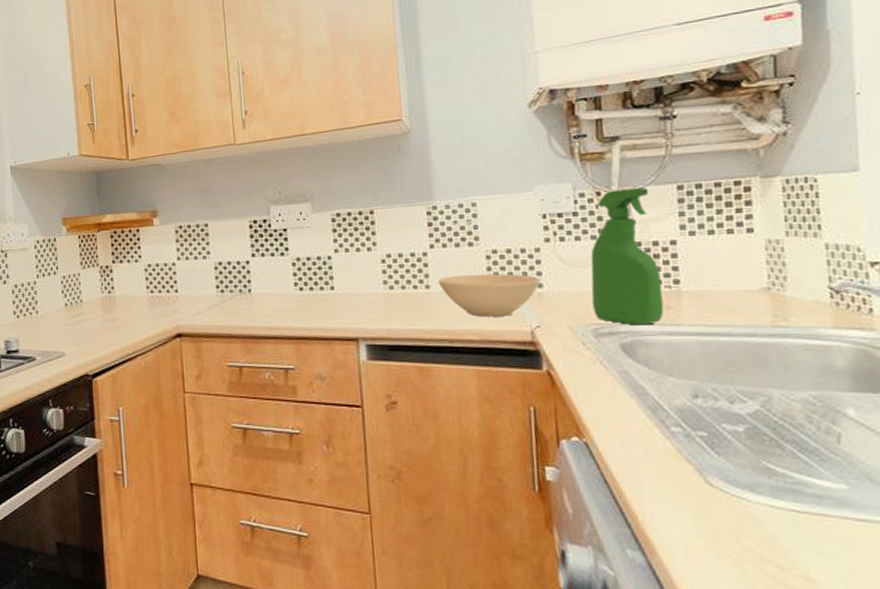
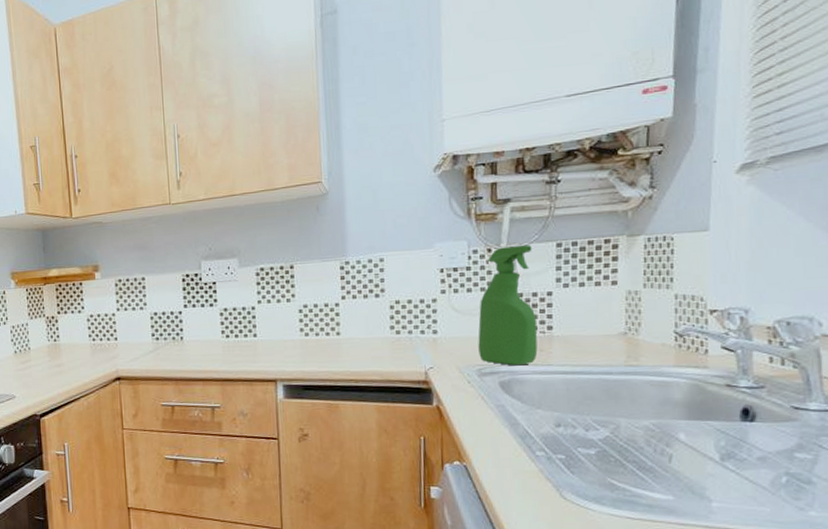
bowl: present [438,273,541,317] -> none [348,322,436,360]

